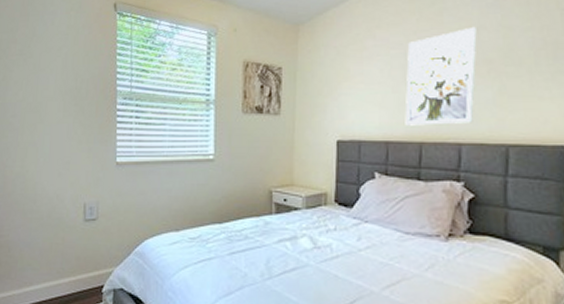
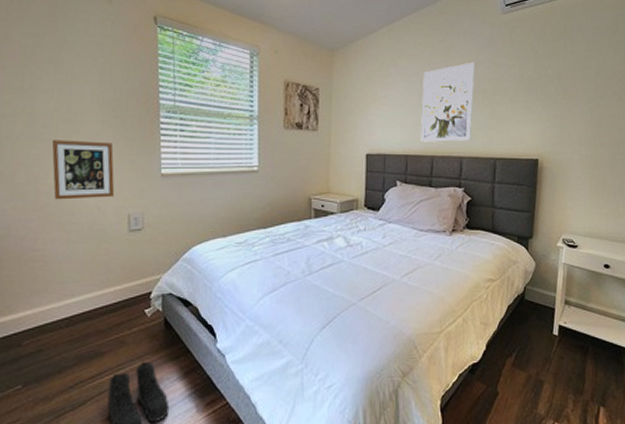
picture frame: none [19,128,73,188] -> present [51,140,115,200]

